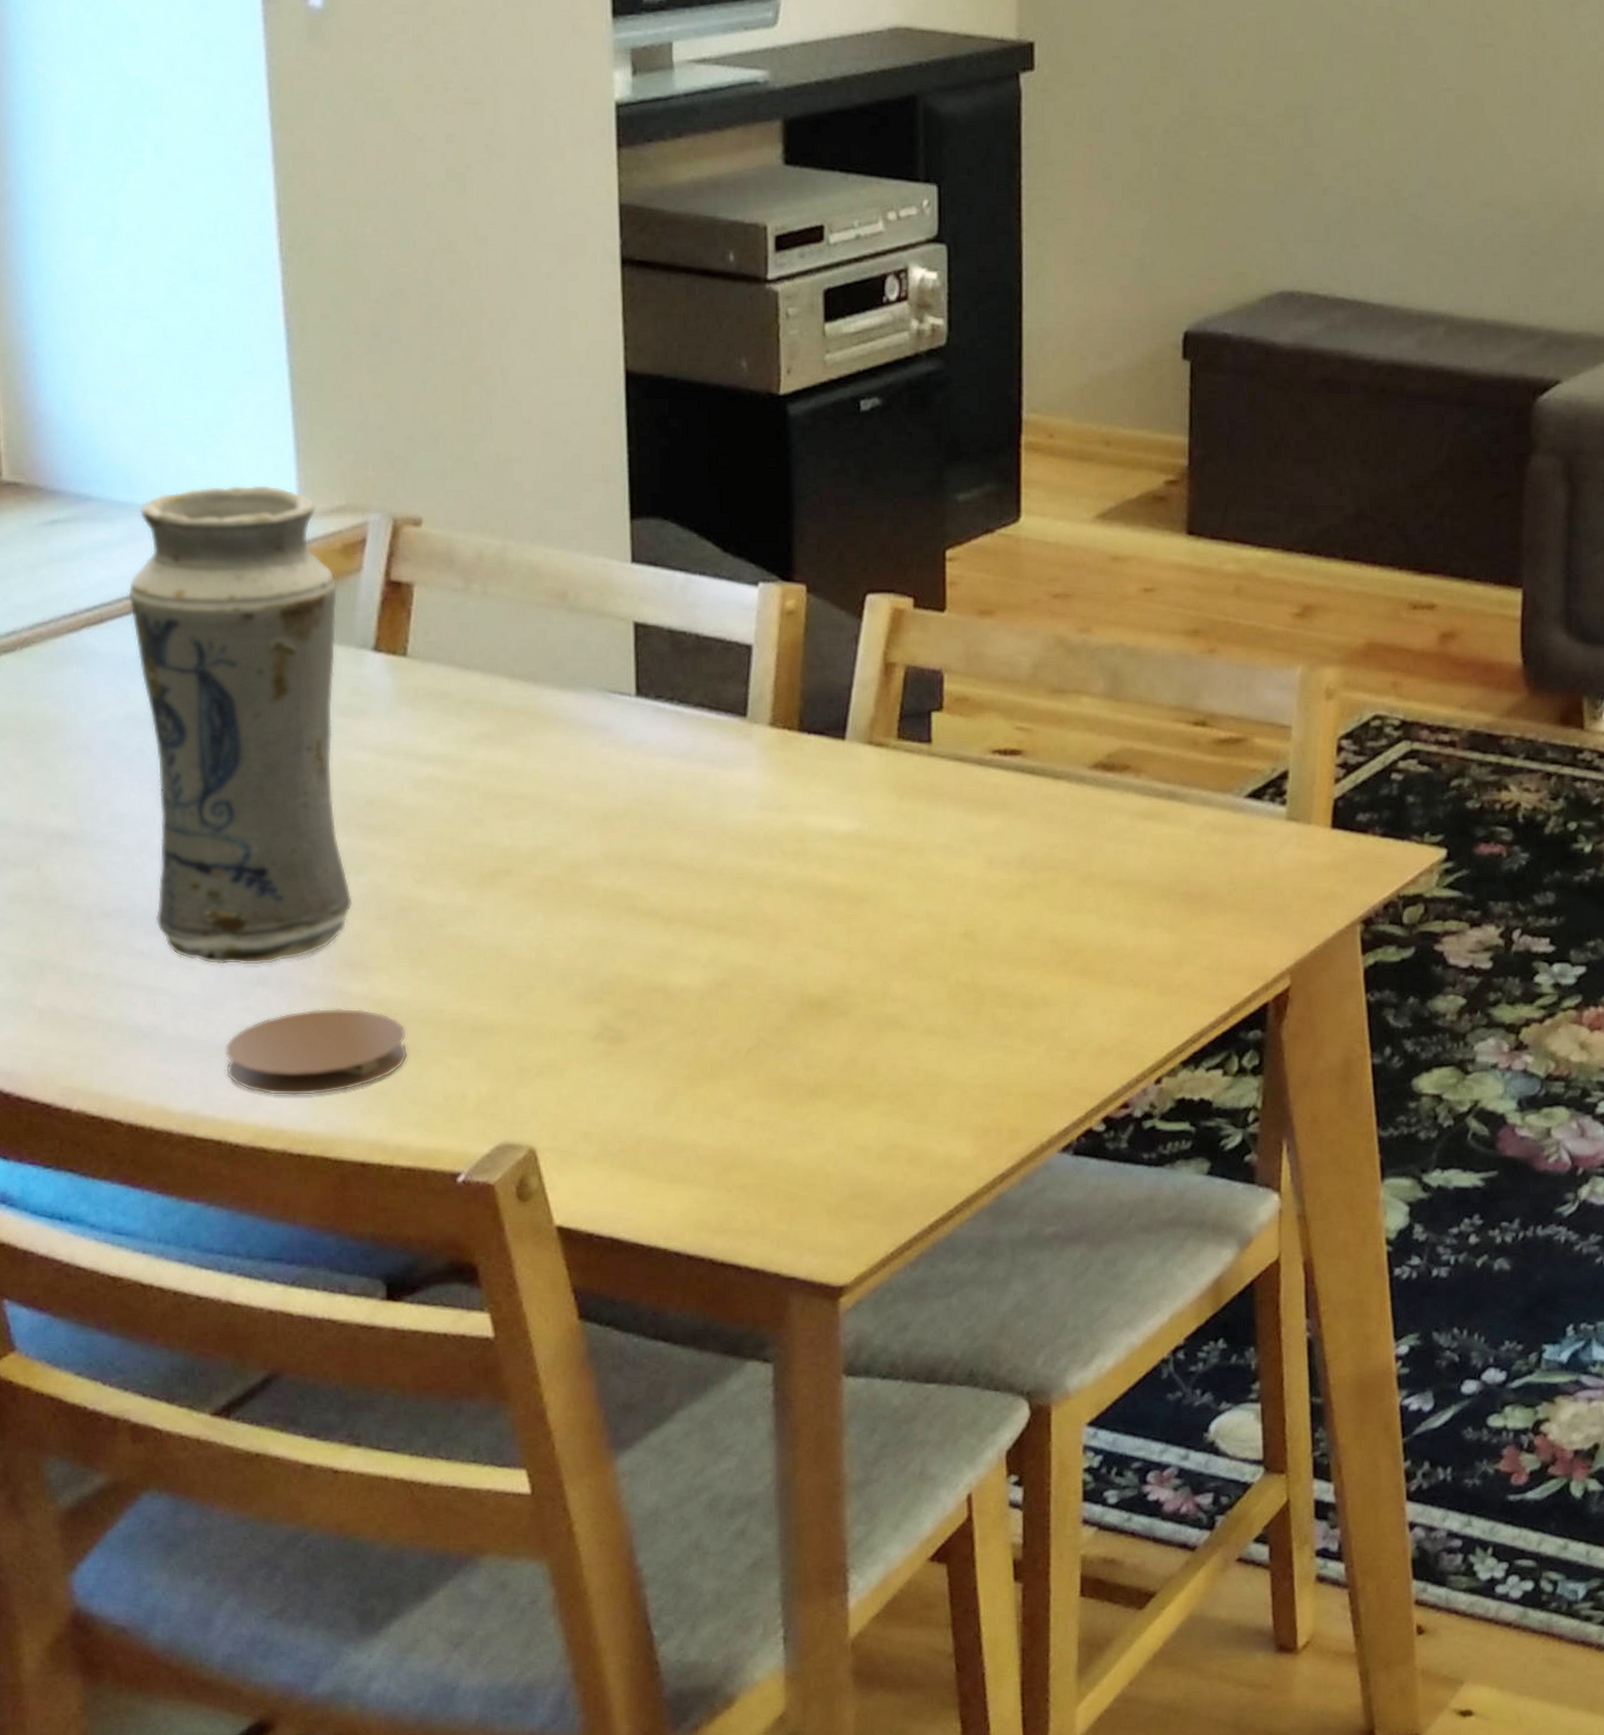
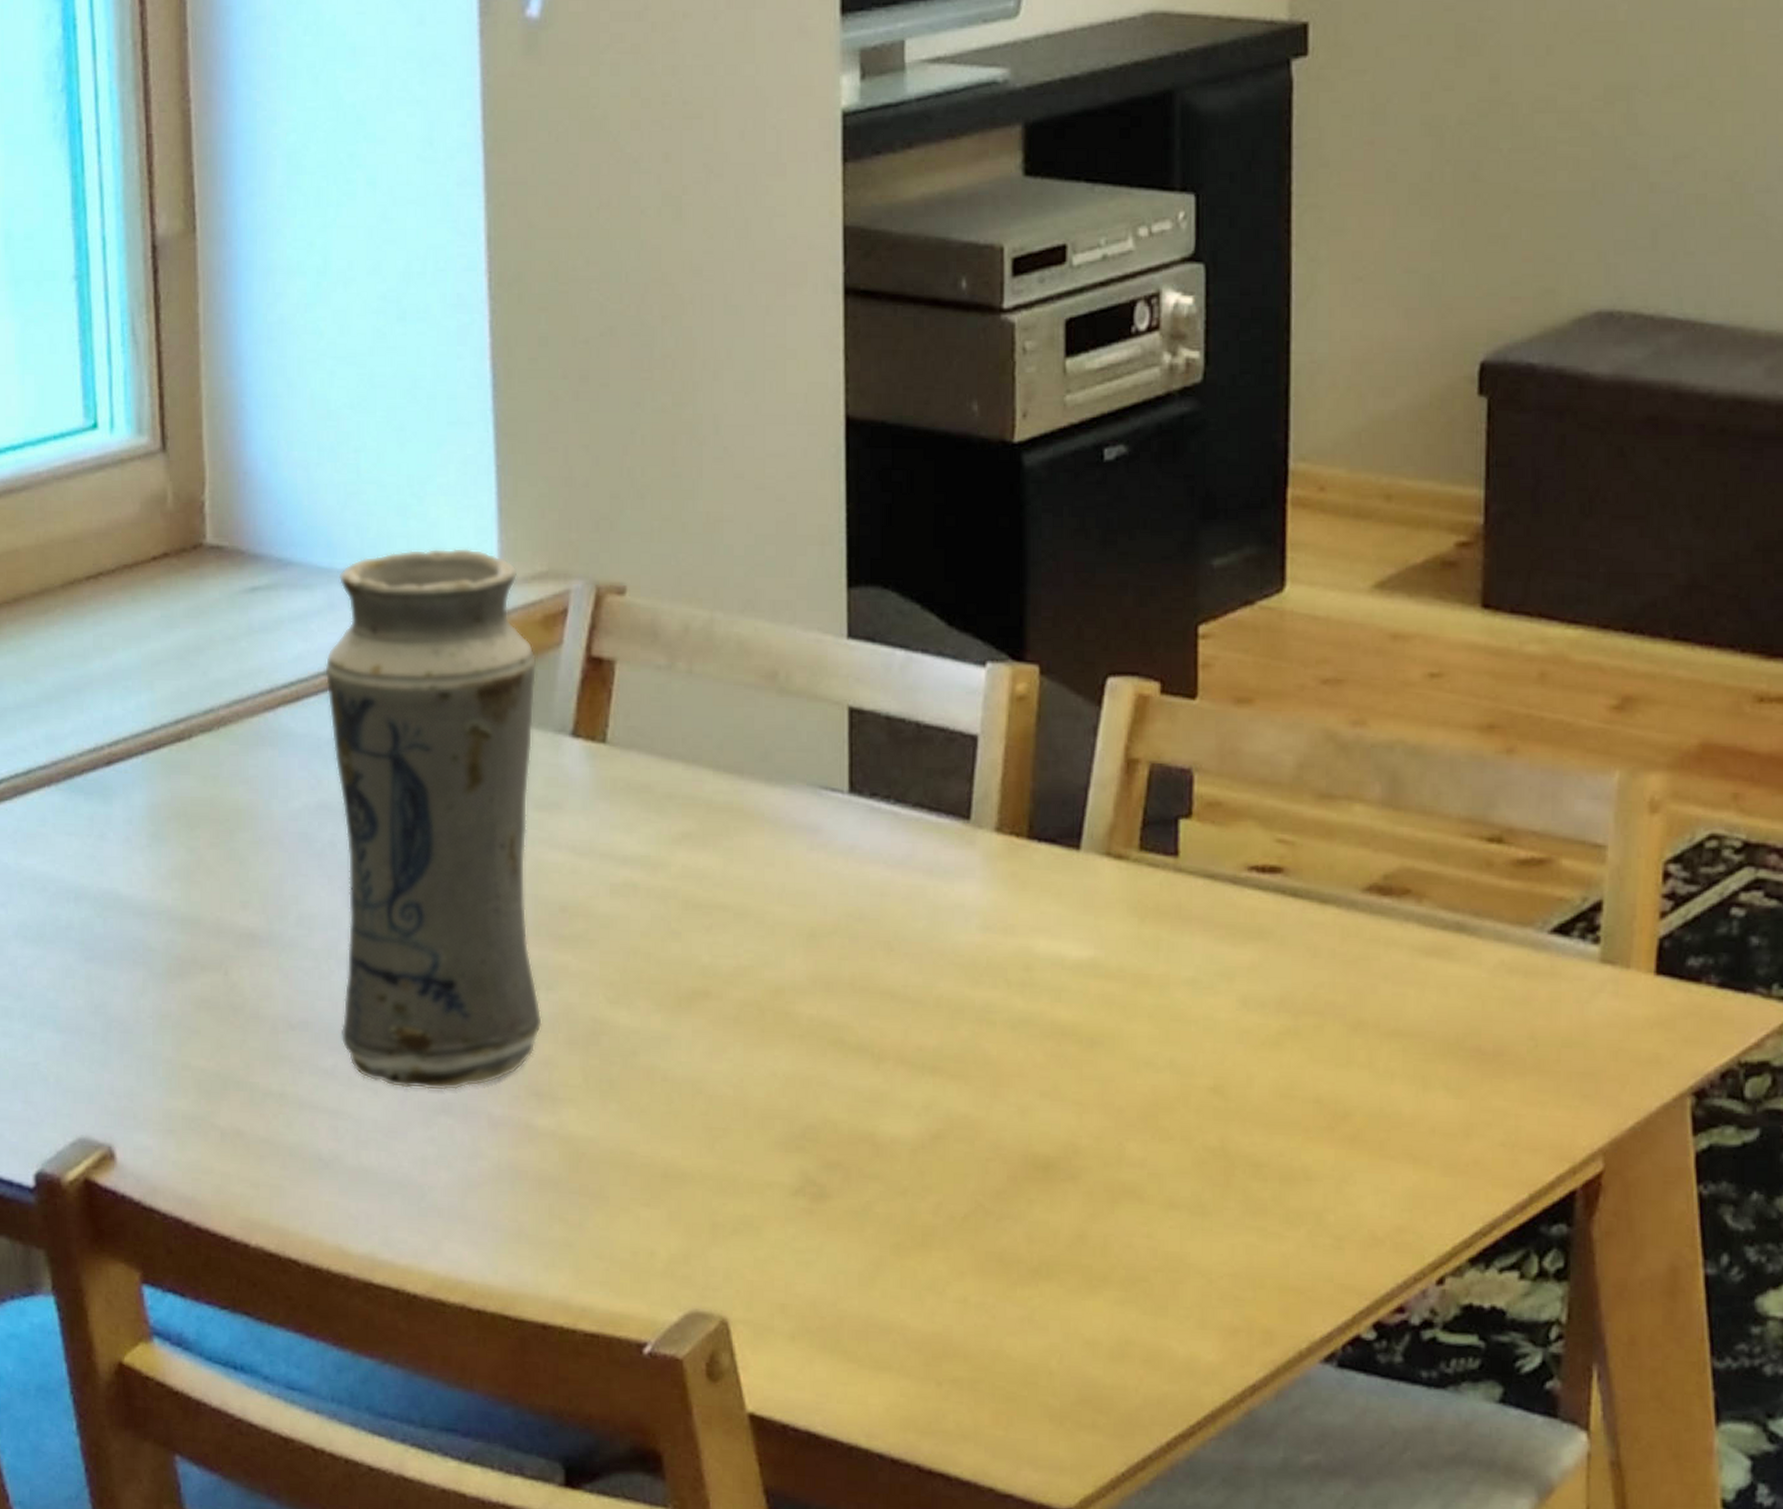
coaster: present [224,1008,408,1096] -> none [405,1143,595,1244]

